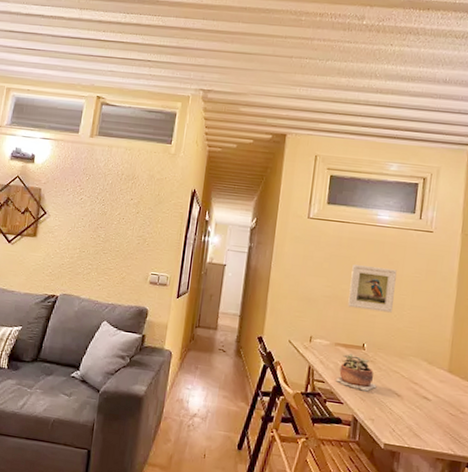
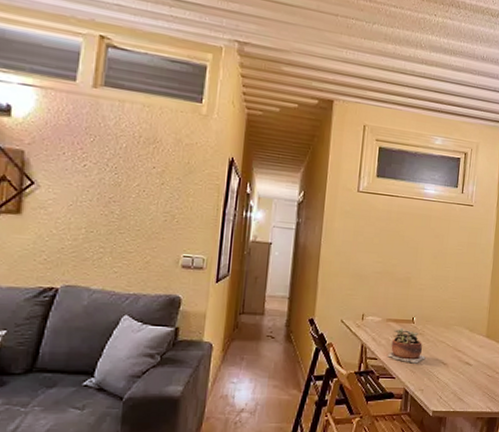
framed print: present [348,264,397,313] -> none [398,239,442,285]

